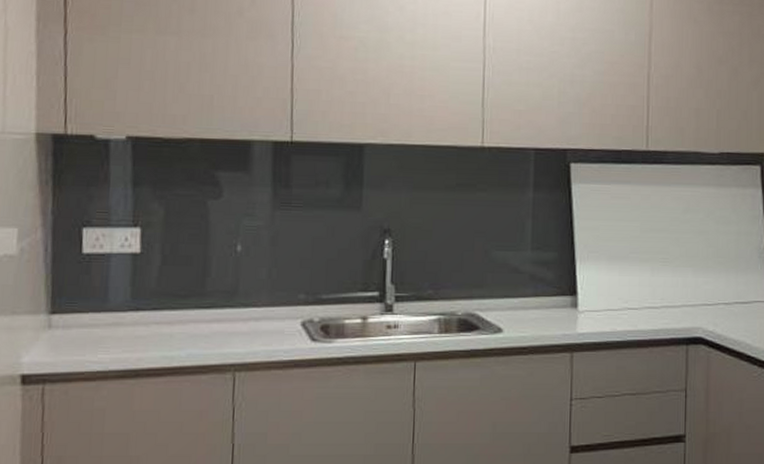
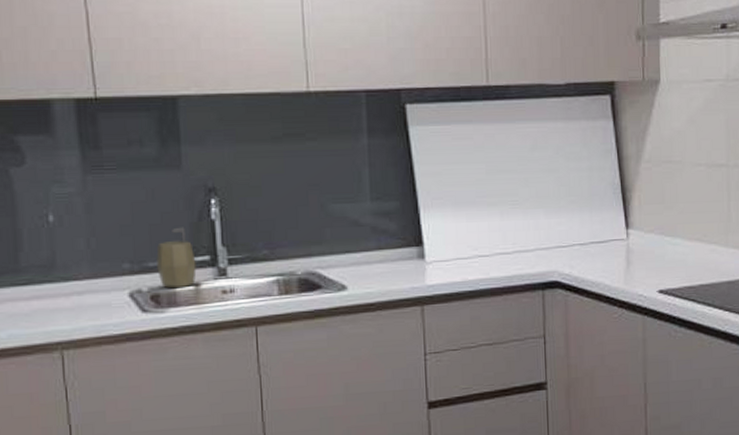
soap dispenser: none [329,263,366,321] -> present [156,227,197,289]

